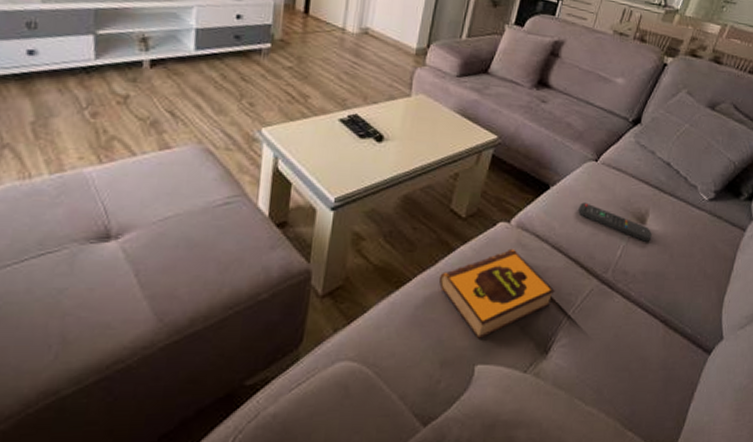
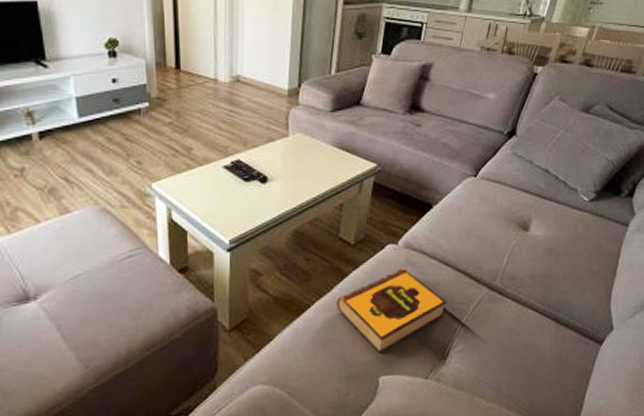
remote control: present [578,202,652,242] -> none [462,217,536,247]

